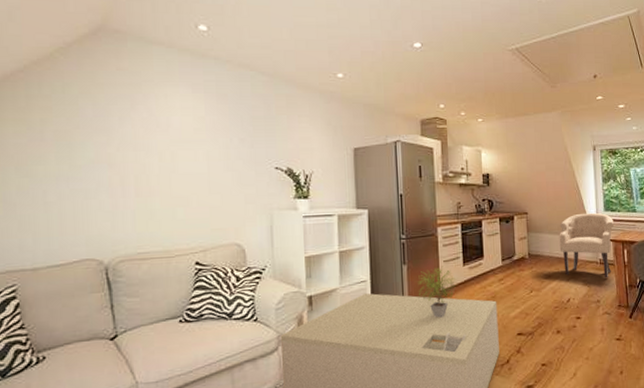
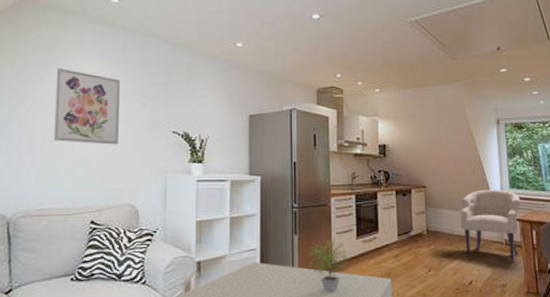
wall art: none [144,104,219,184] -> present [54,68,121,145]

